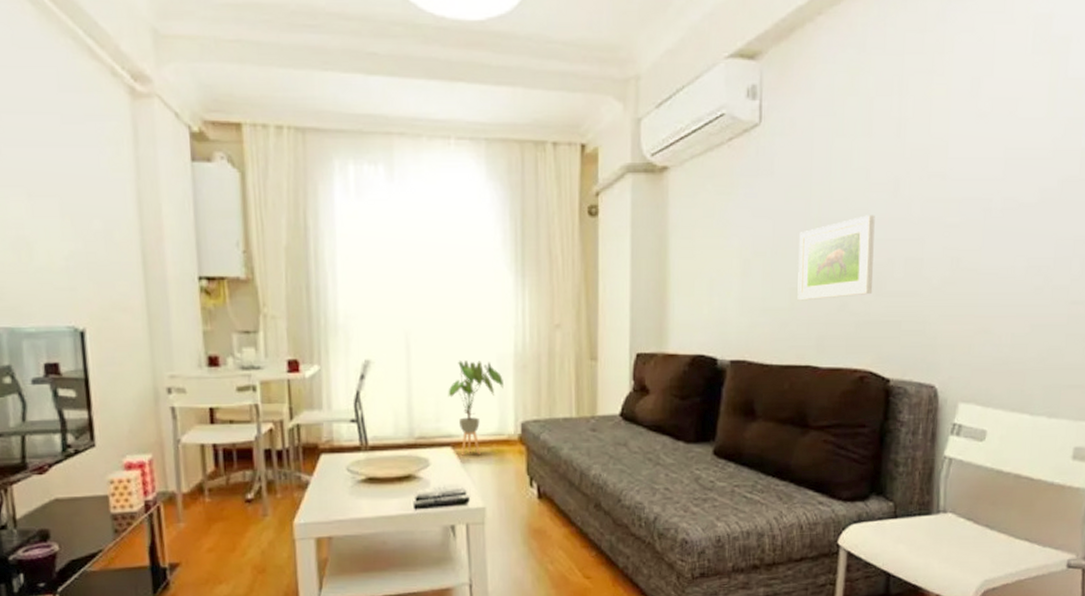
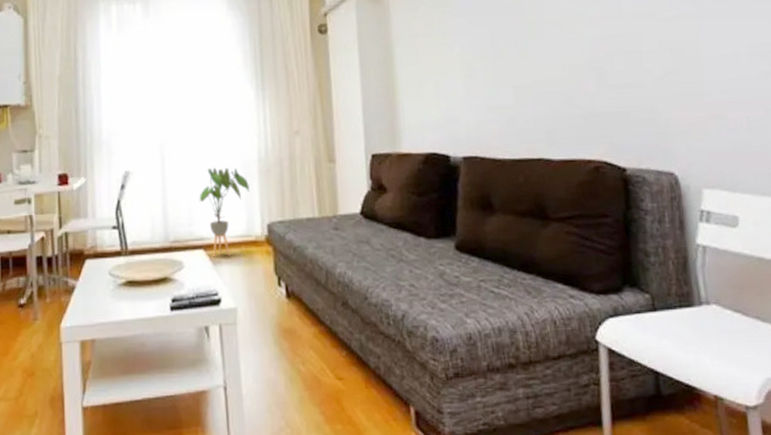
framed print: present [797,215,875,301] -> none [516,15,596,98]

